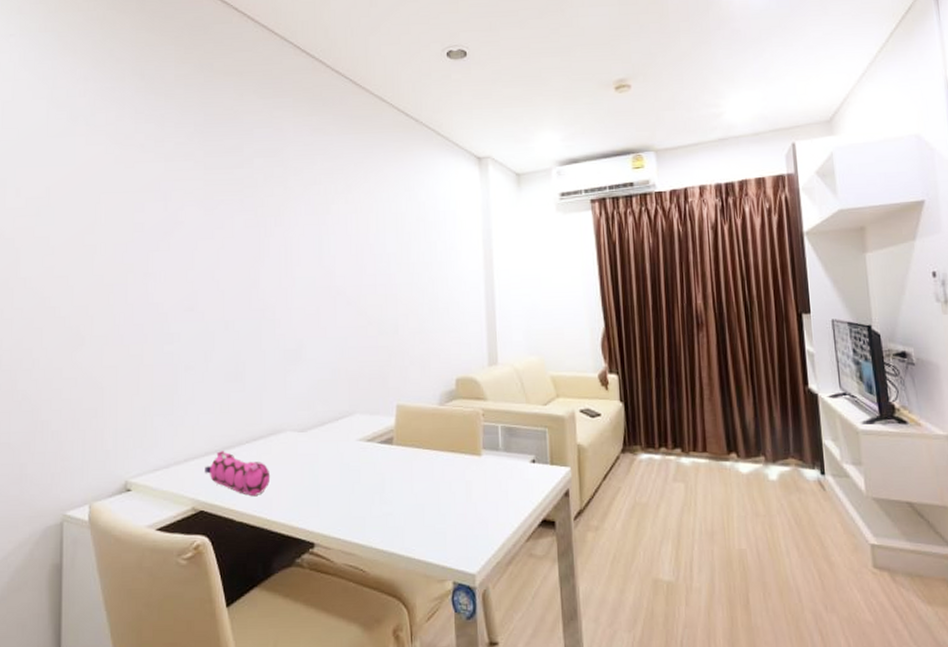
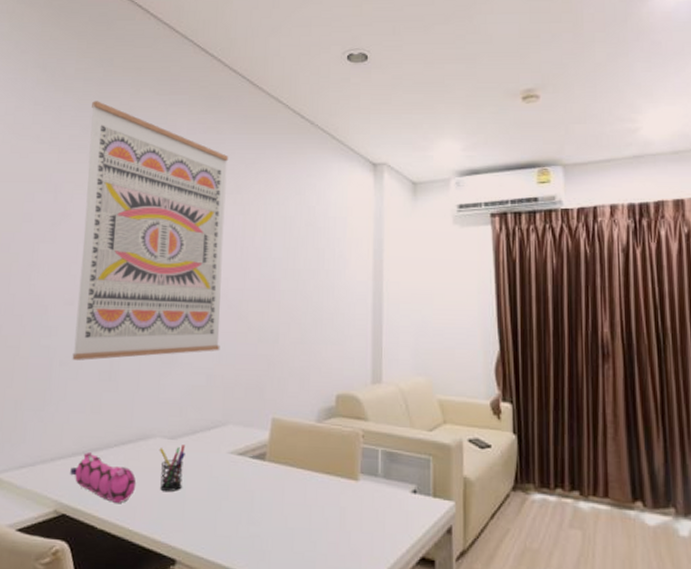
wall art: none [195,107,342,364] -> present [72,101,229,360]
pen holder: none [290,436,316,481] -> present [159,444,186,491]

